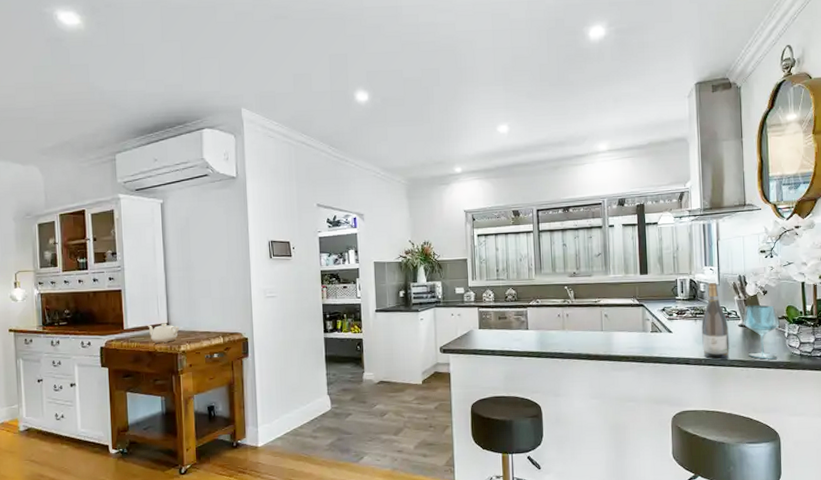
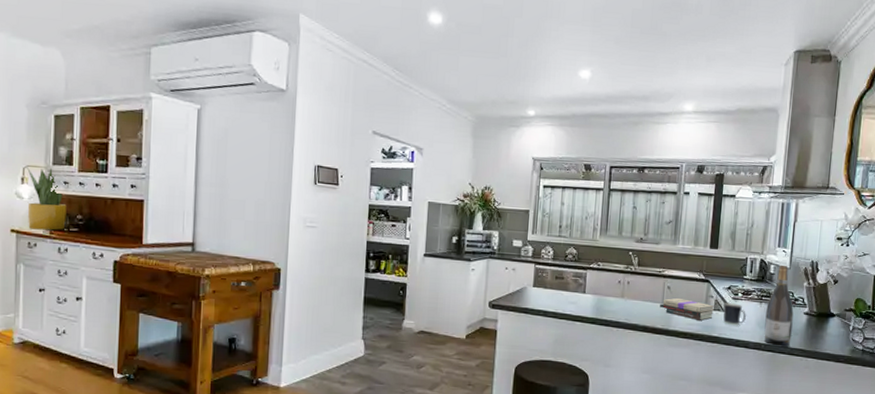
planter: none [18,271,56,327] -> present [27,168,67,231]
teapot: present [147,323,179,344] -> none [169,242,206,265]
books: none [600,324,652,343] -> present [660,297,714,321]
mug: none [660,323,683,345] -> present [723,303,746,326]
wine glass: present [743,304,780,359] -> none [809,293,847,352]

